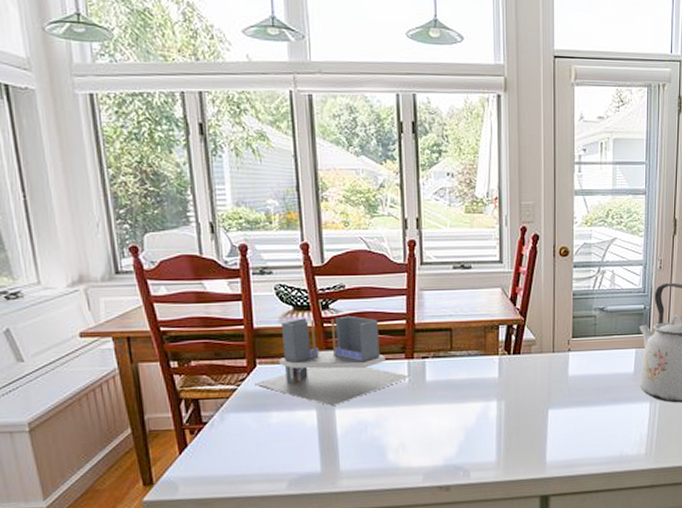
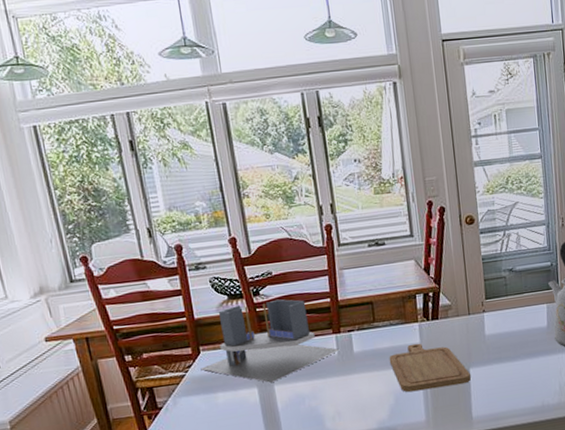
chopping board: none [463,377,548,430] -> present [389,343,471,393]

